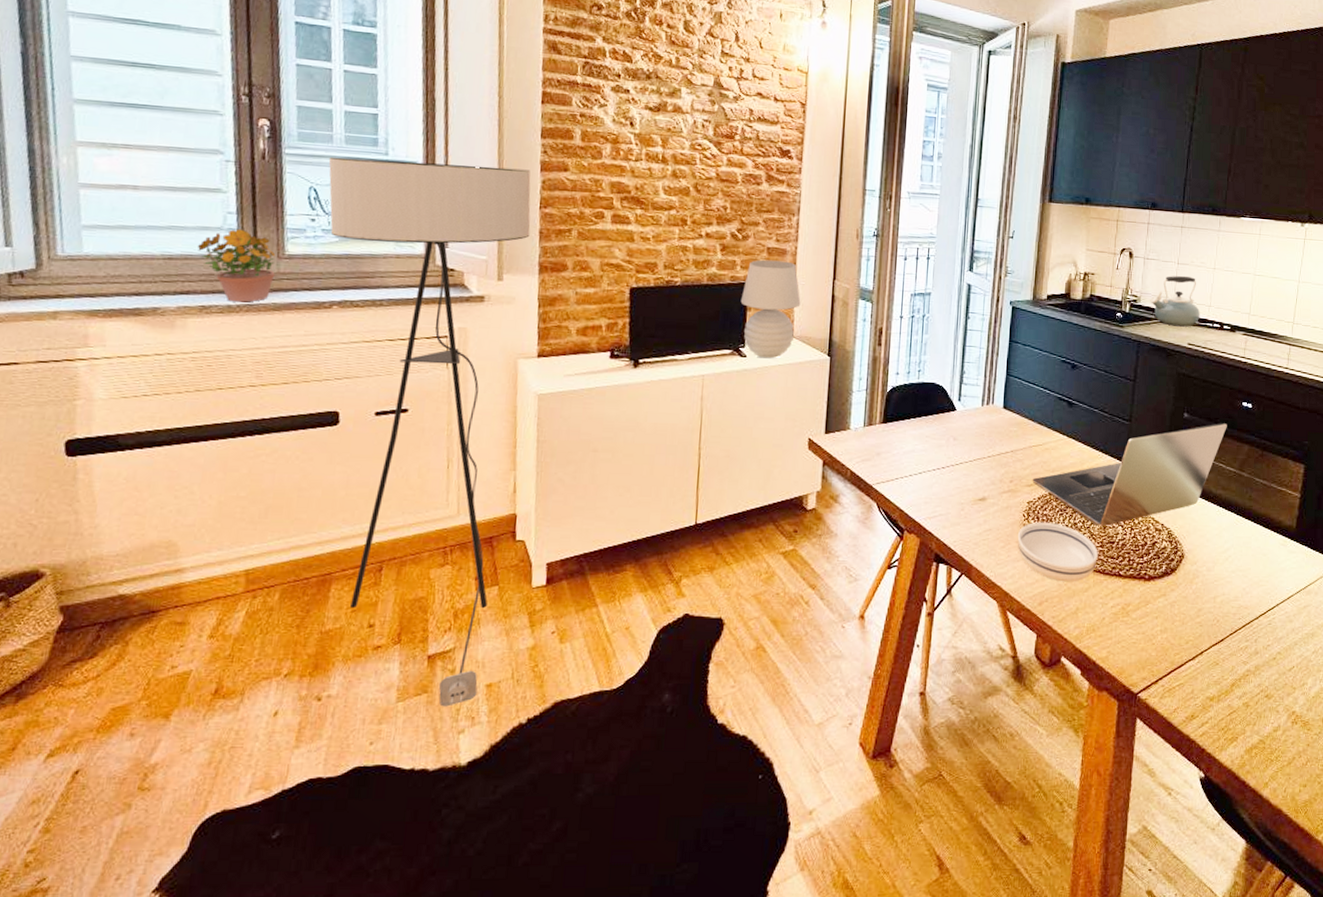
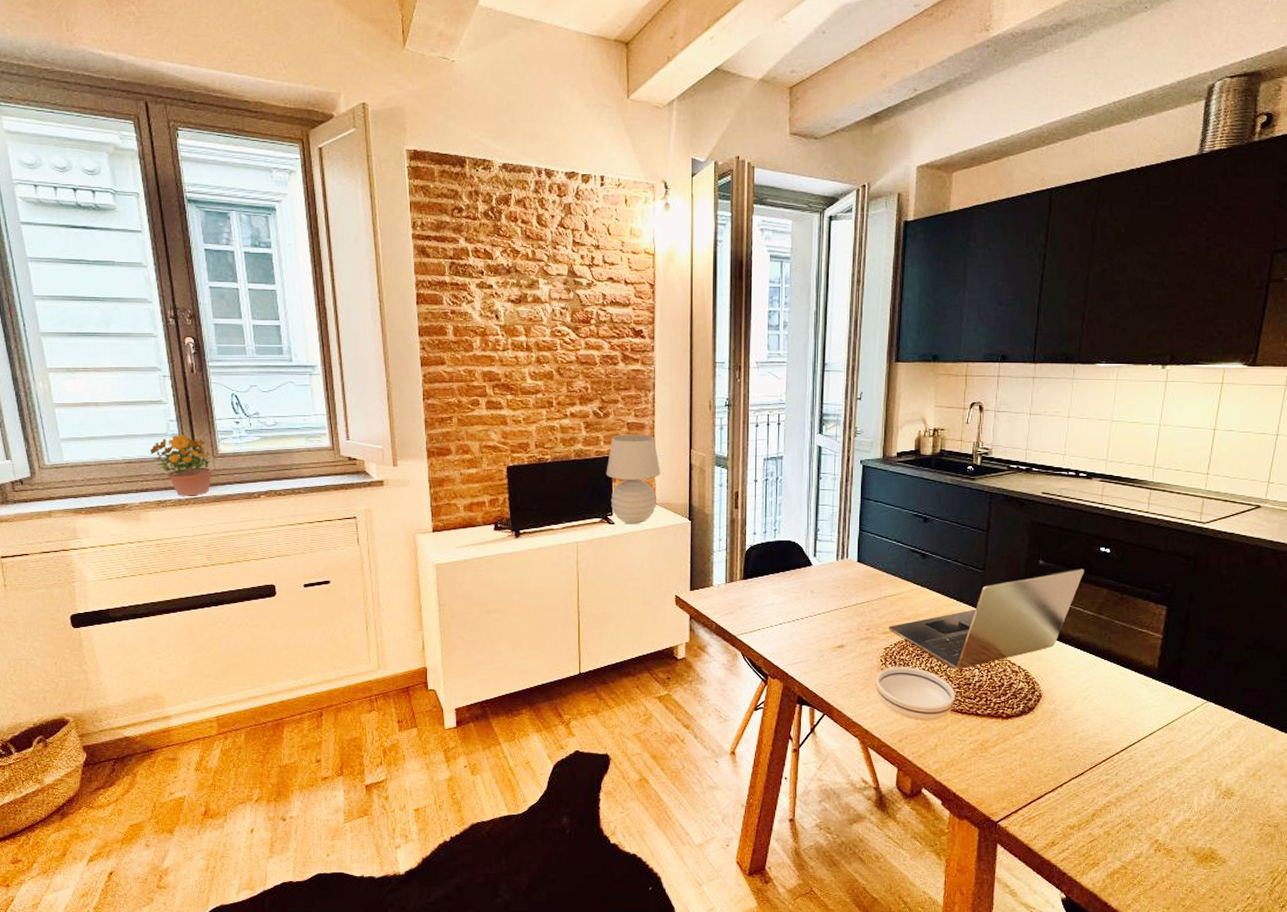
floor lamp: present [328,156,531,707] -> none [244,365,417,827]
kettle: present [1150,275,1201,327] -> none [1002,426,1055,476]

